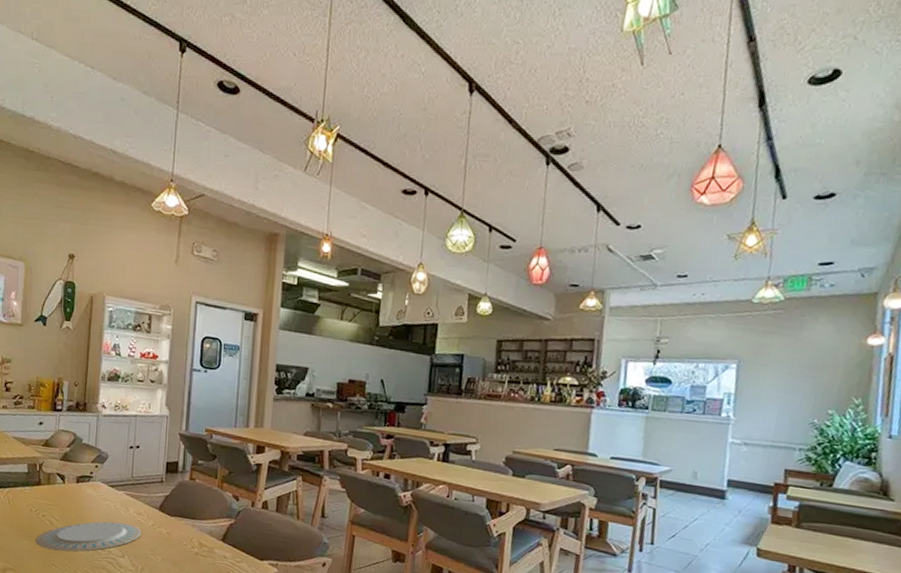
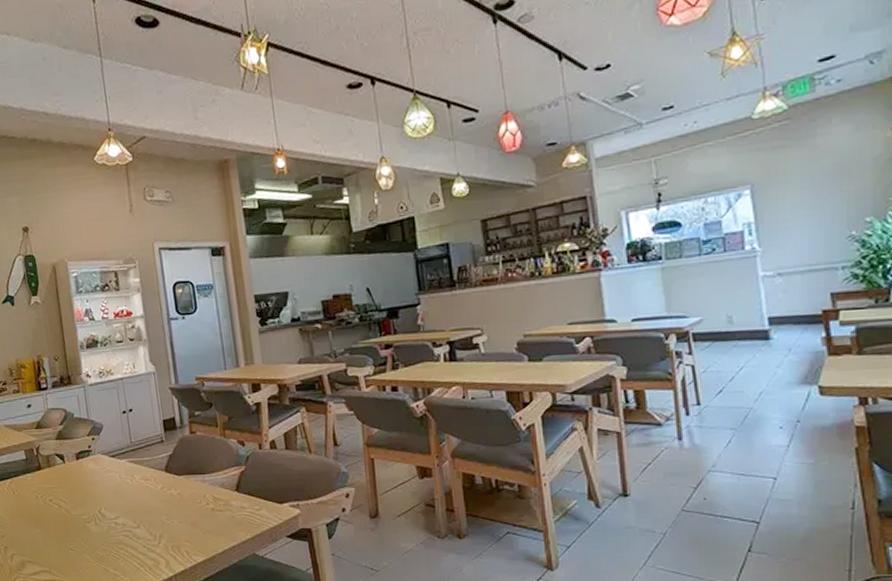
plate: present [35,521,142,552] -> none [47,492,153,534]

